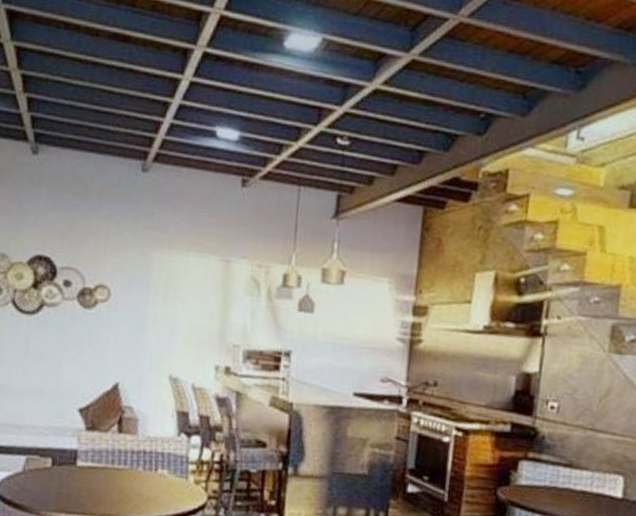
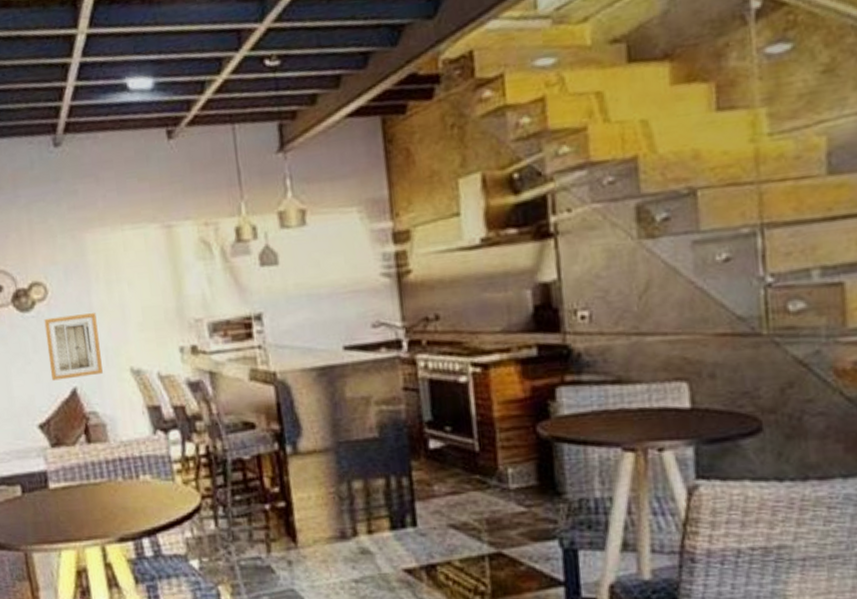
wall art: none [98,317,149,376] -> present [44,313,103,381]

